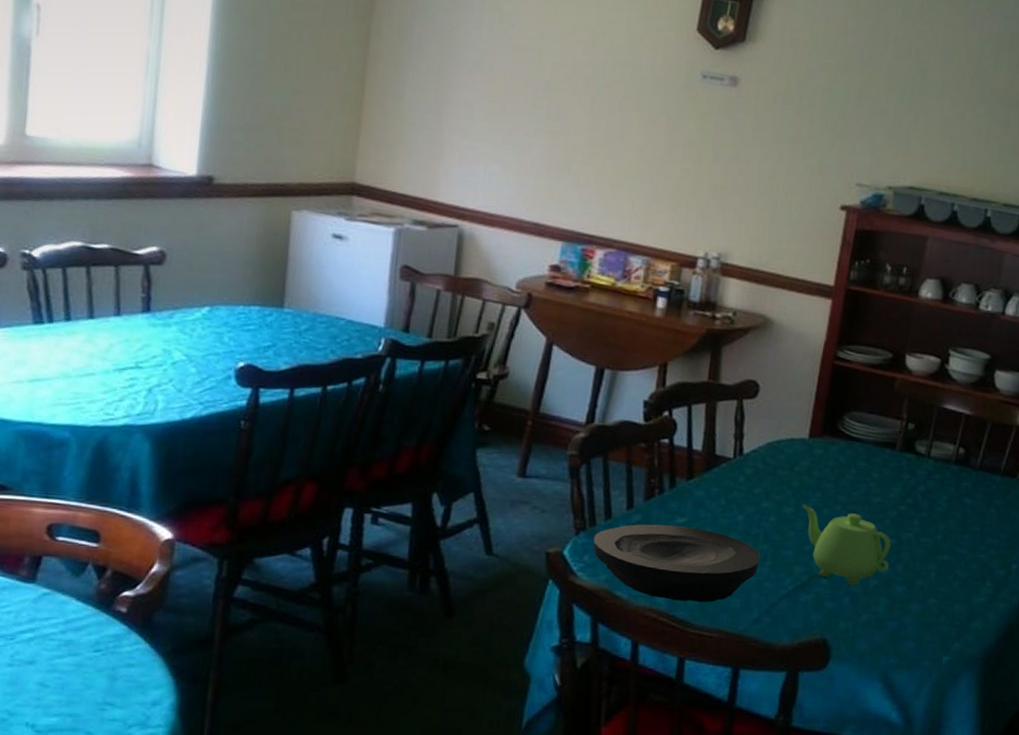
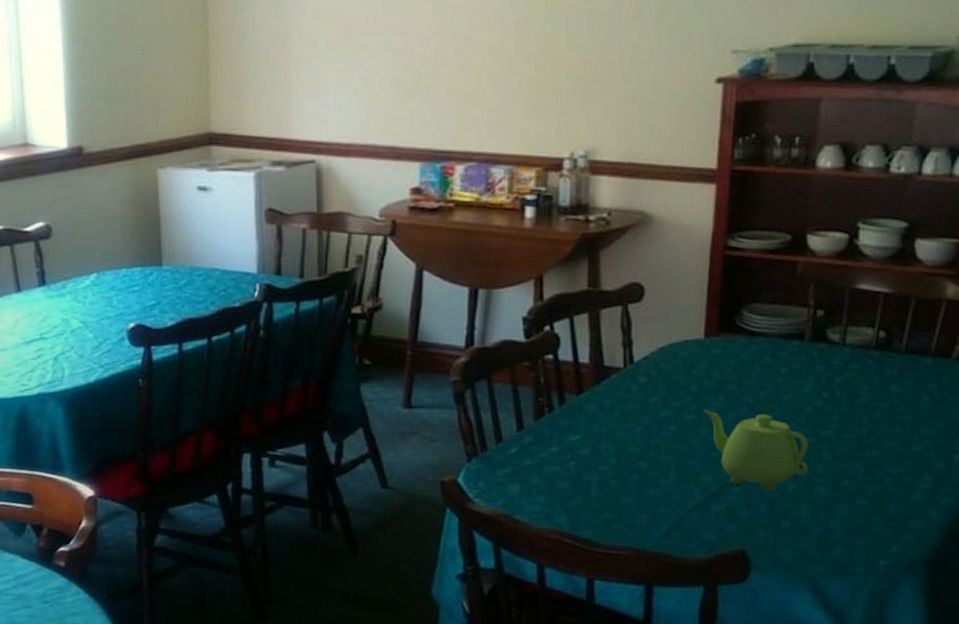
plate: present [593,524,760,602] -> none [487,444,663,520]

